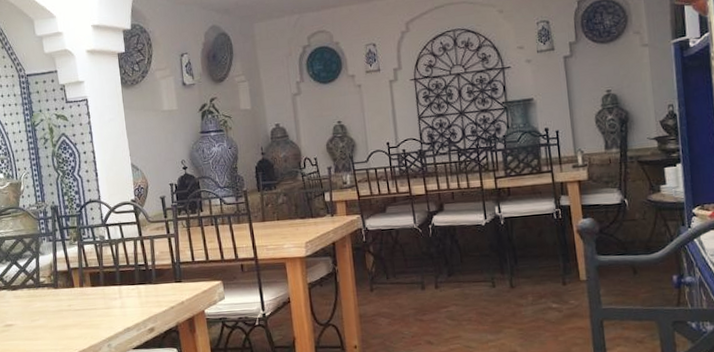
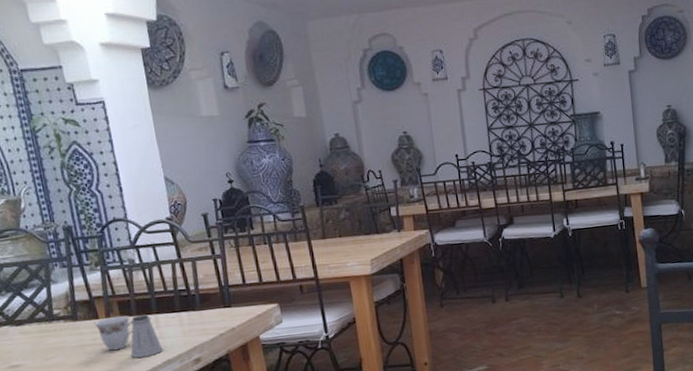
teacup: none [70,285,101,317] -> present [94,315,133,351]
saltshaker: none [98,285,124,324] -> present [130,314,163,358]

